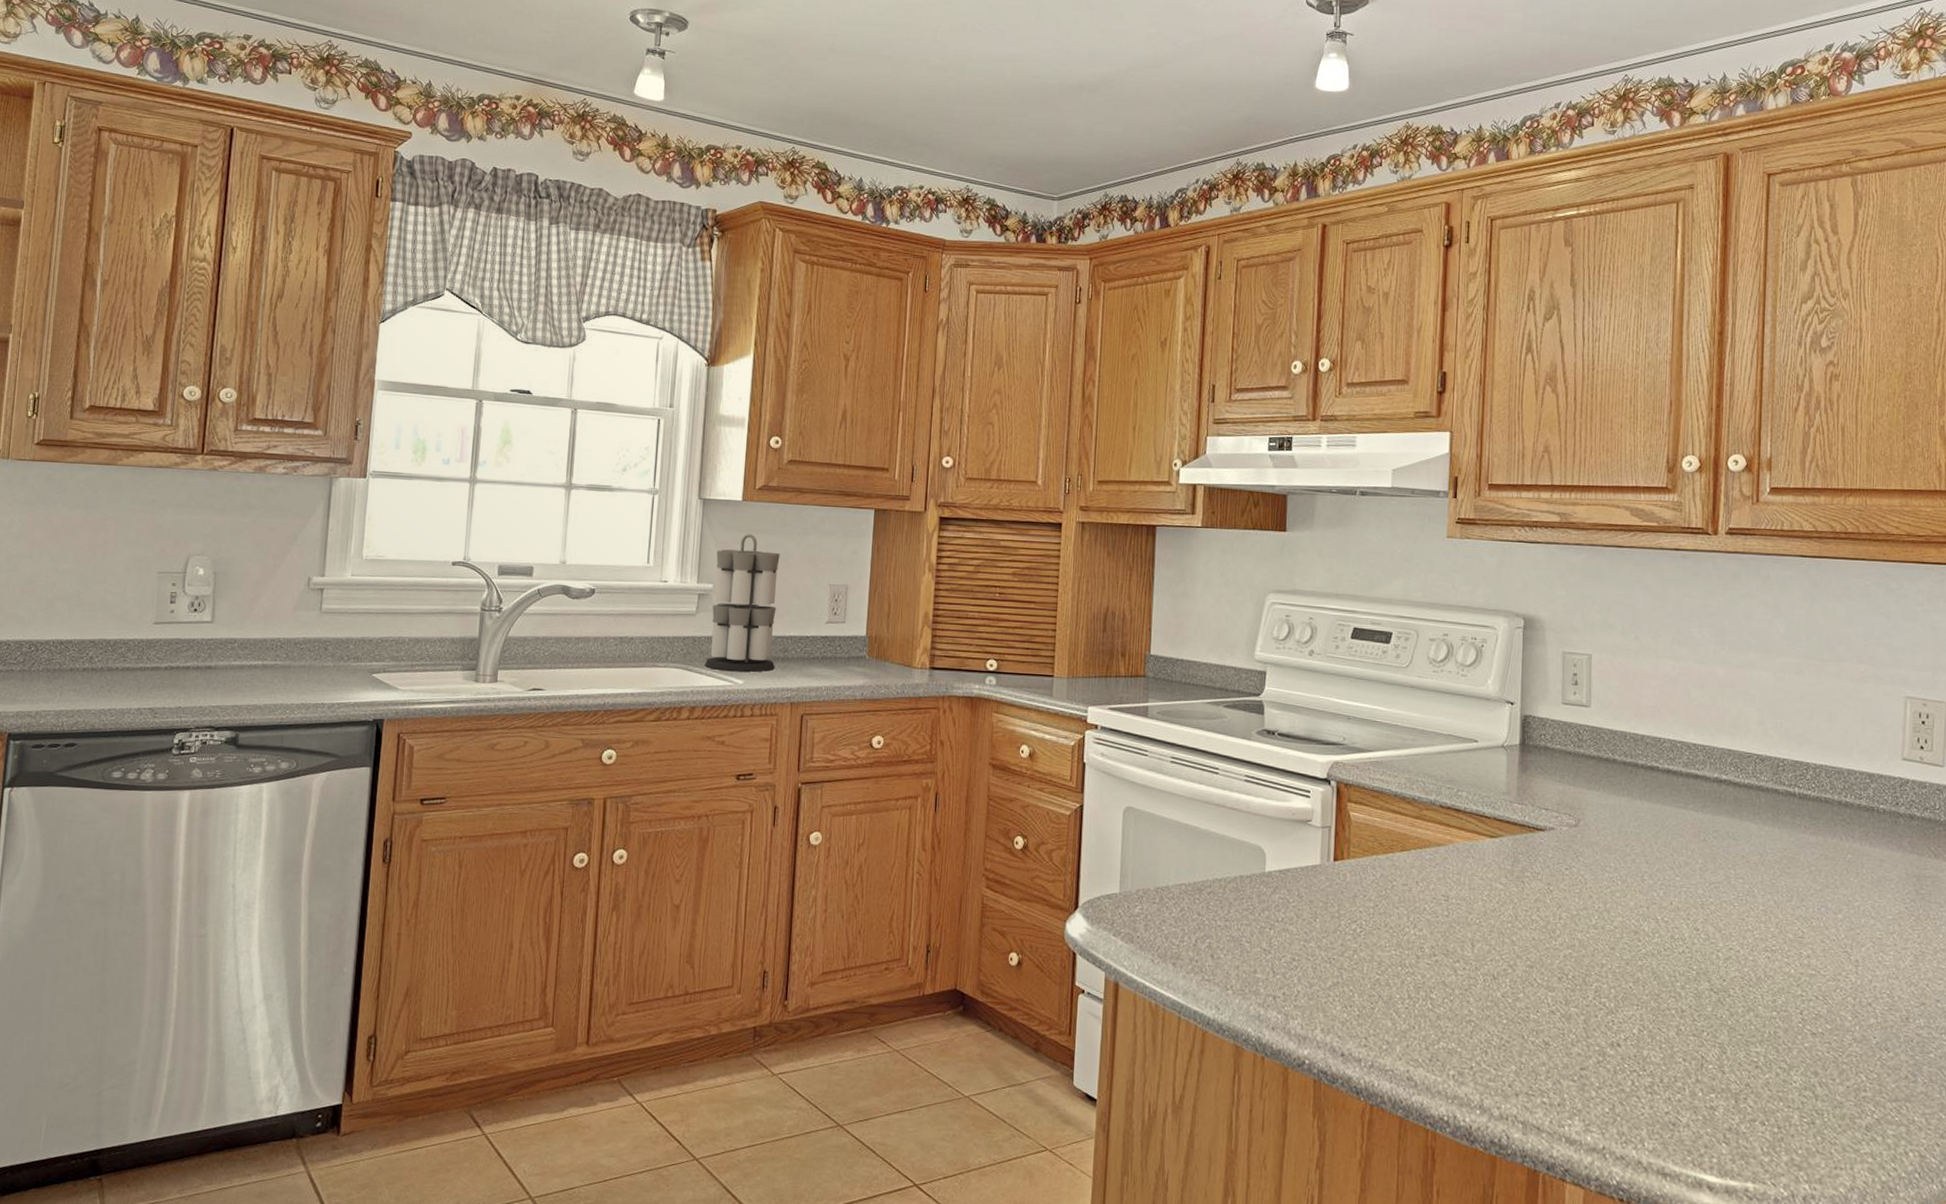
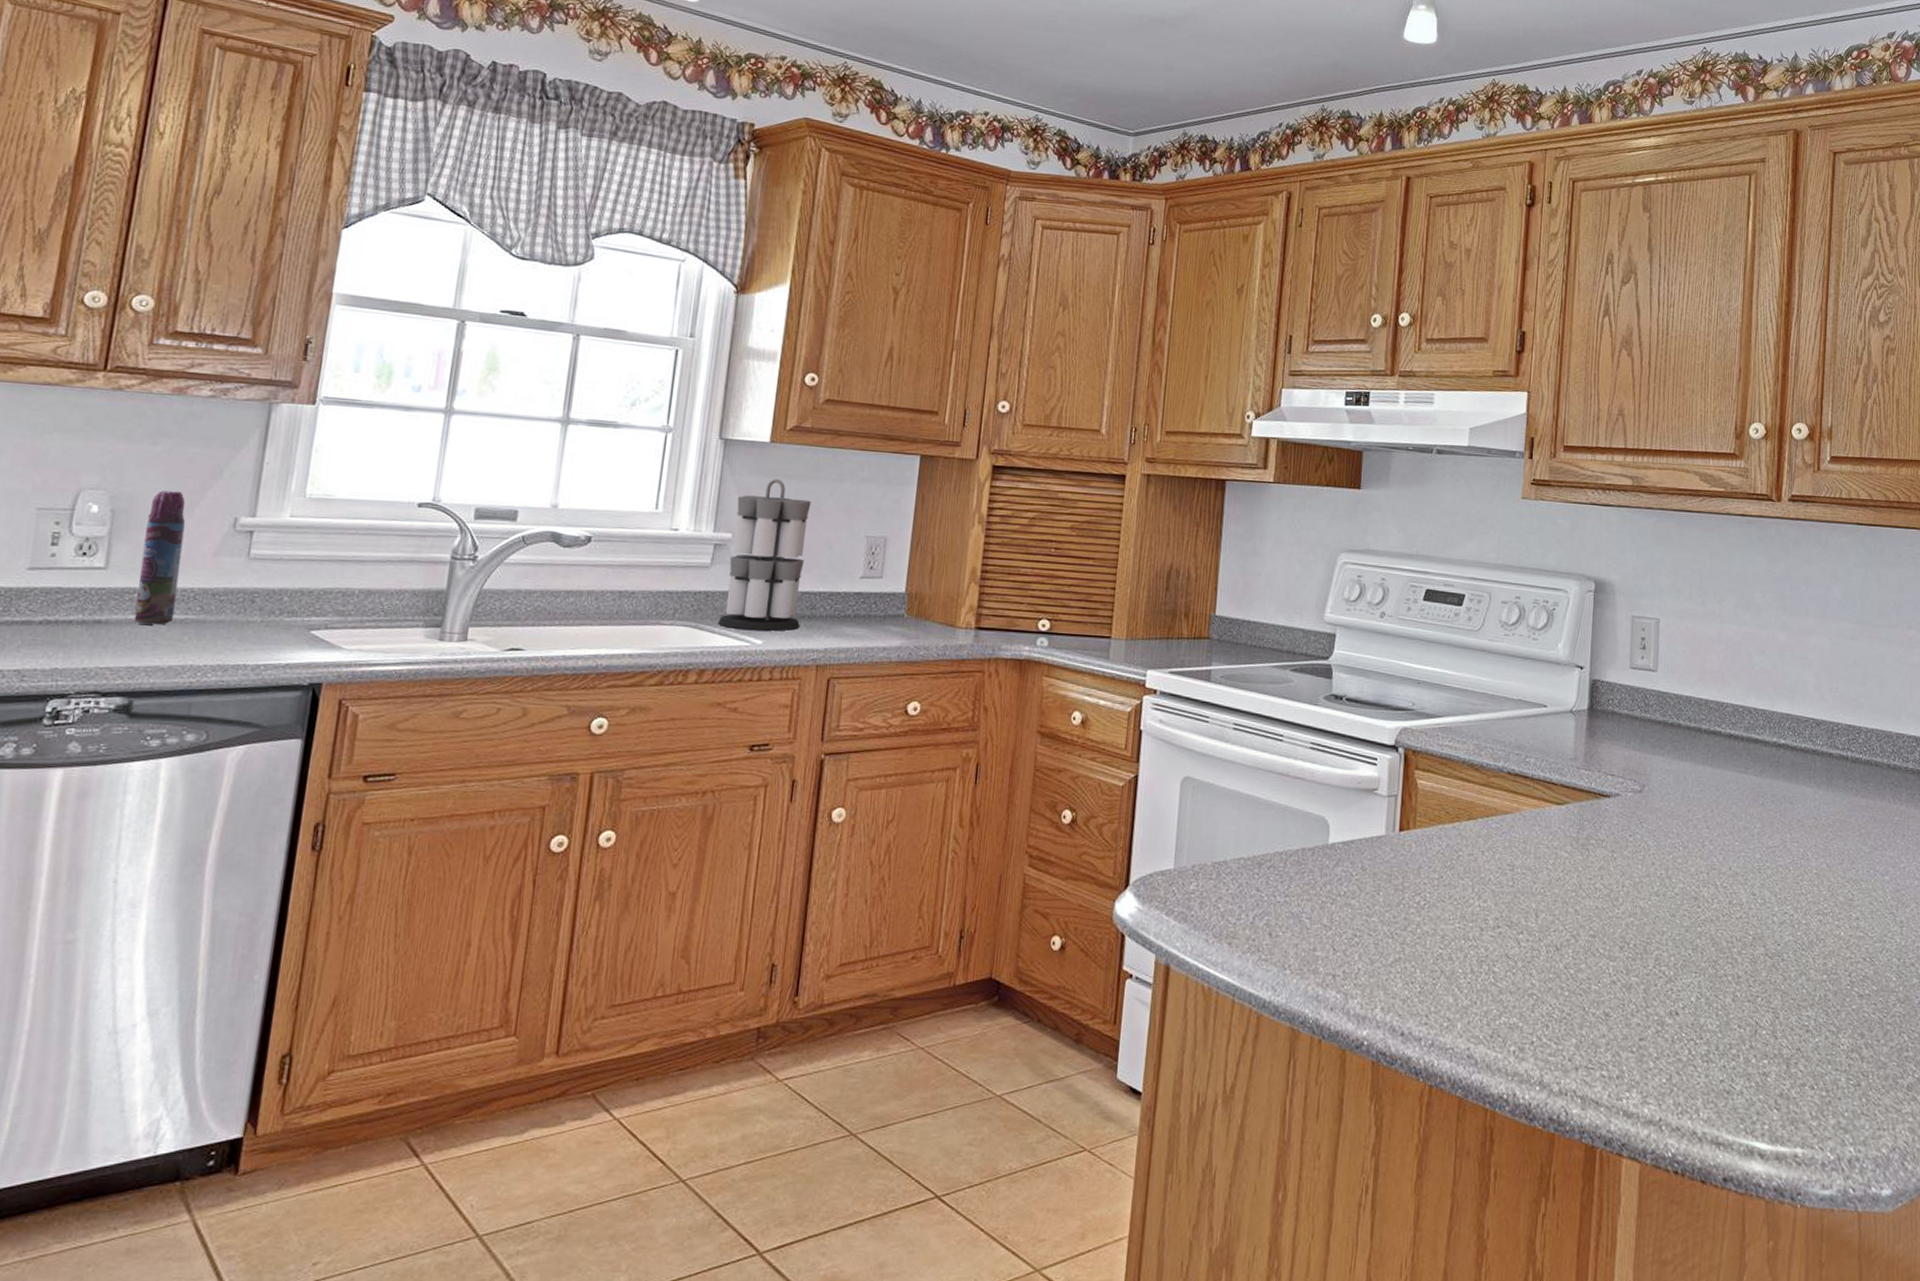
whipped cream can: none [236,555,271,670] -> present [134,490,186,625]

